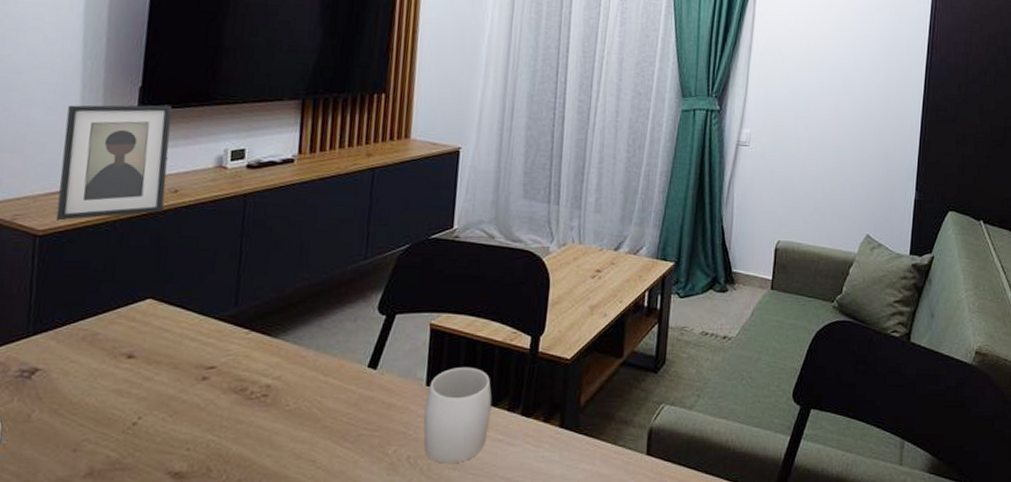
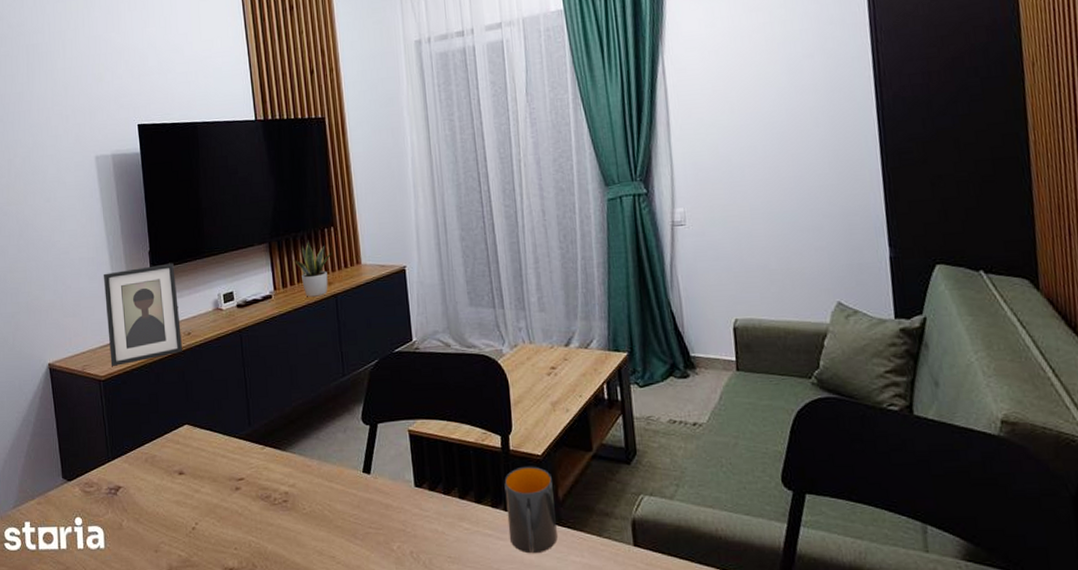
potted plant: none [327,104,380,169] -> present [292,240,333,298]
mug: present [423,366,492,464] -> none [416,467,477,558]
mug: none [521,369,577,461] -> present [504,466,558,554]

